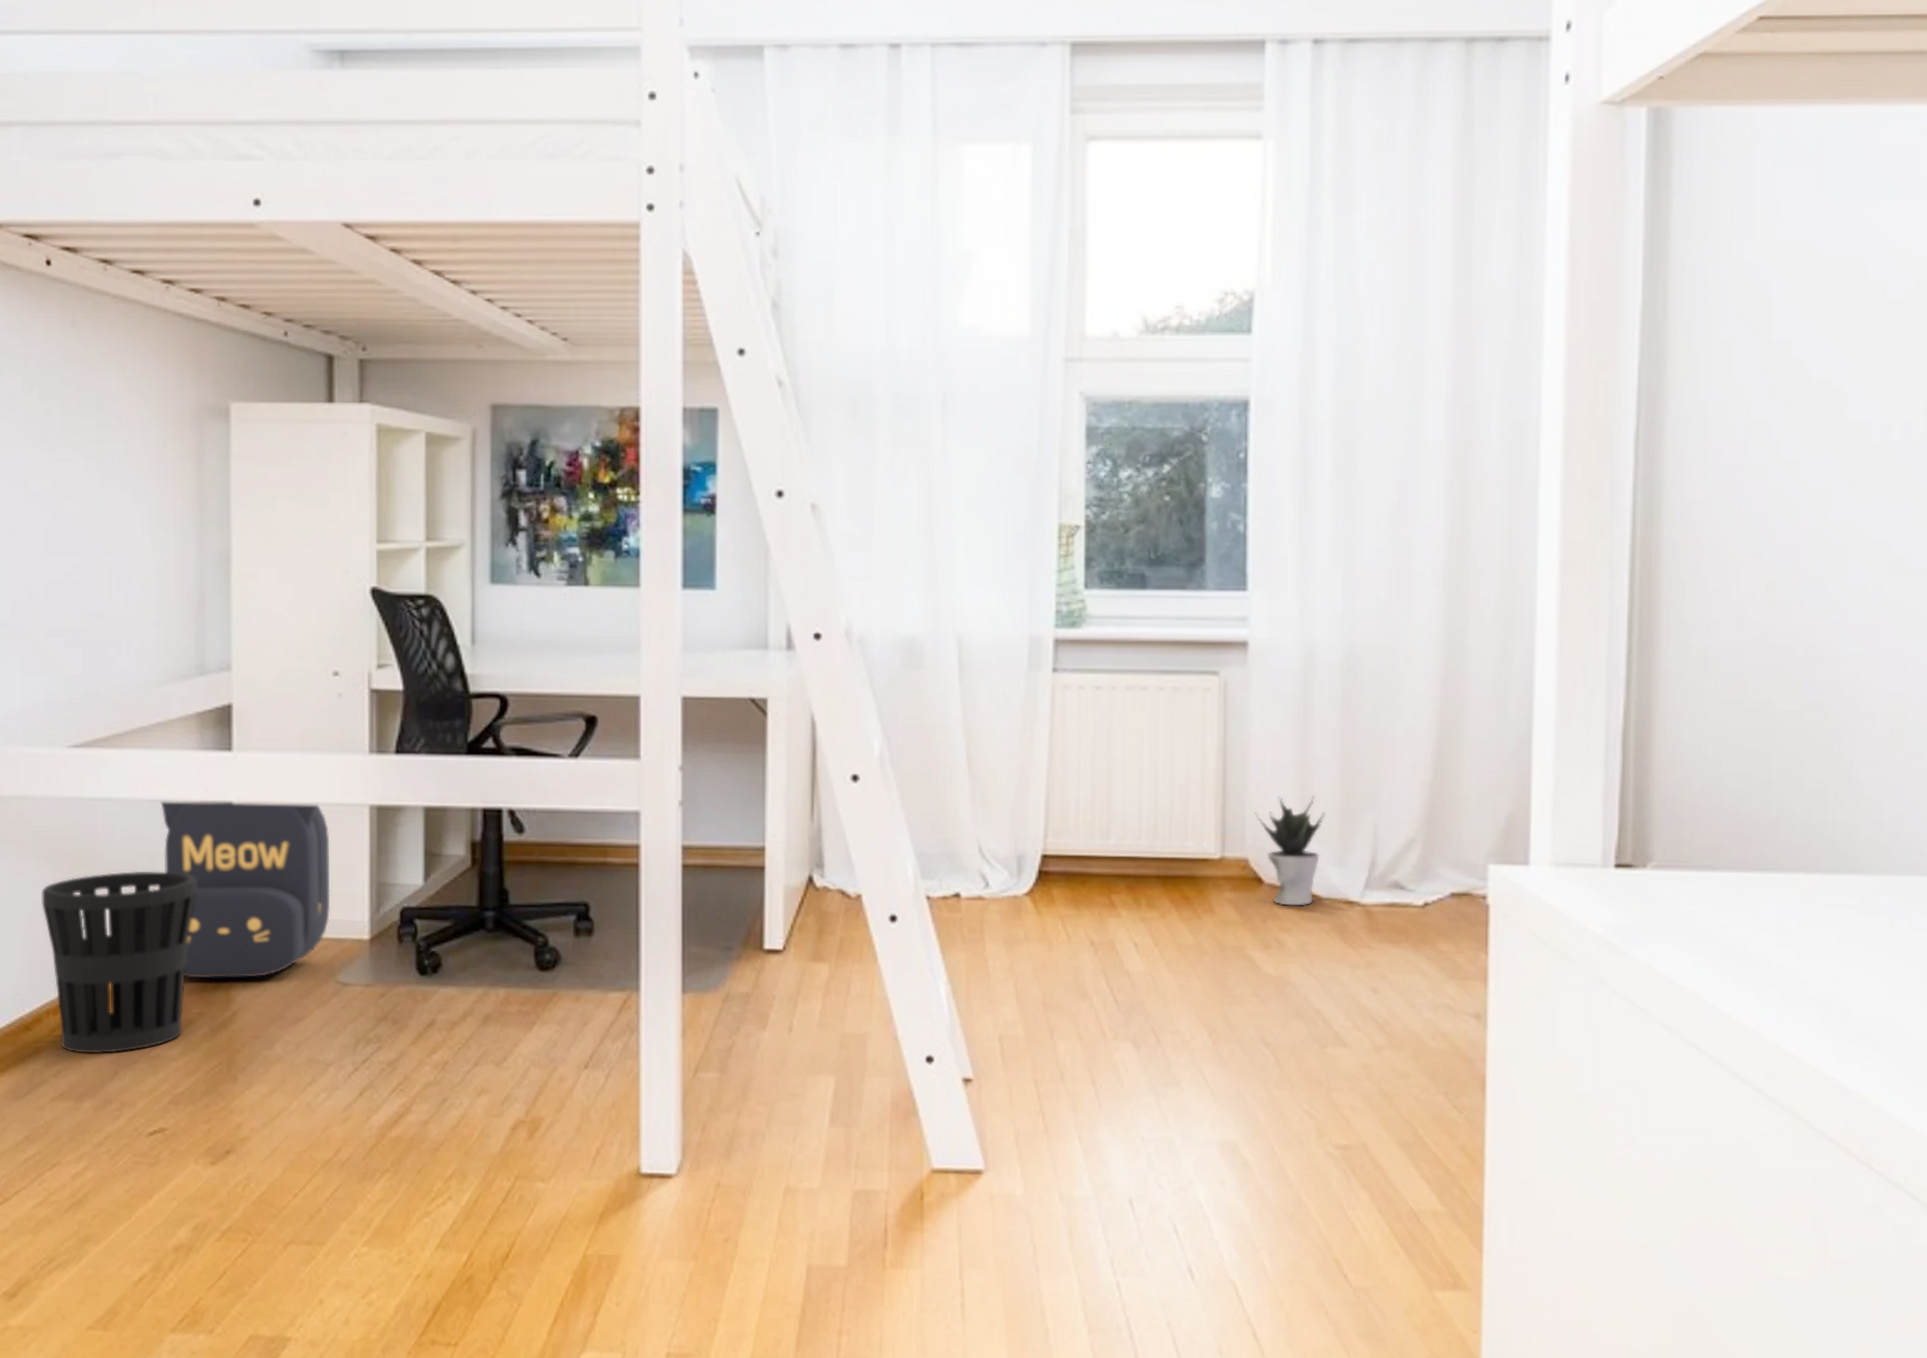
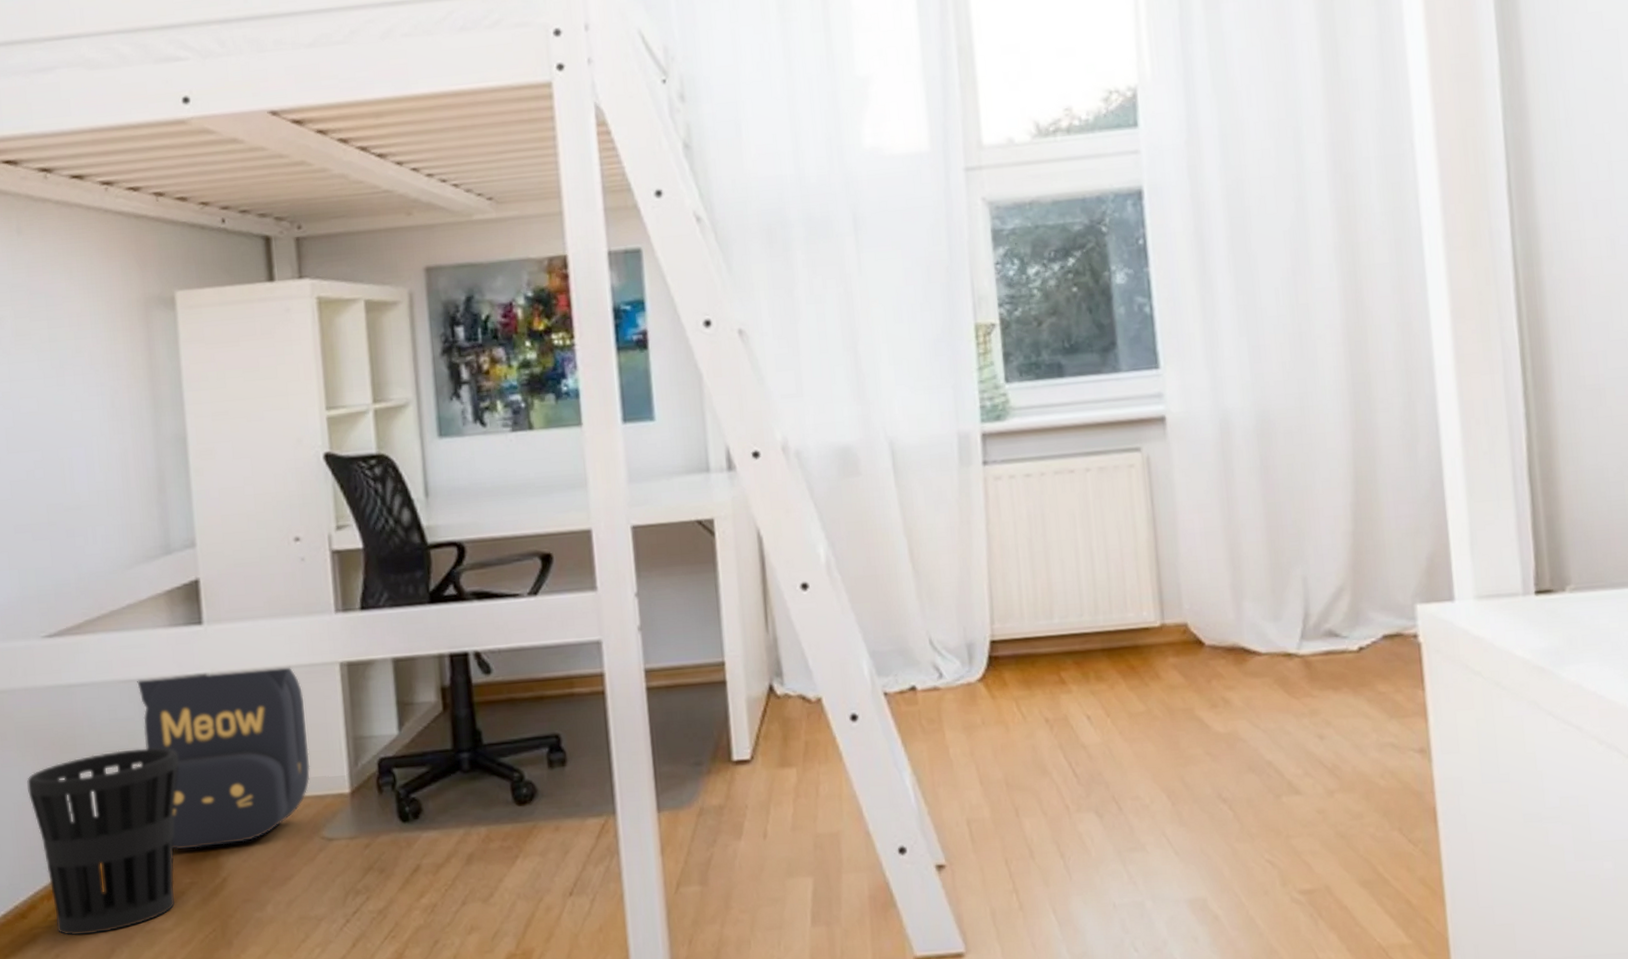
potted plant: present [1255,795,1325,906] -> none [1189,556,1256,665]

